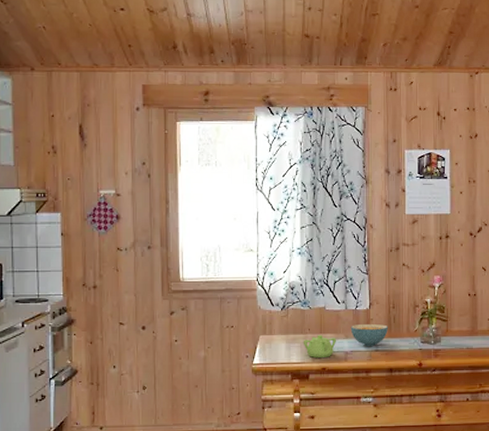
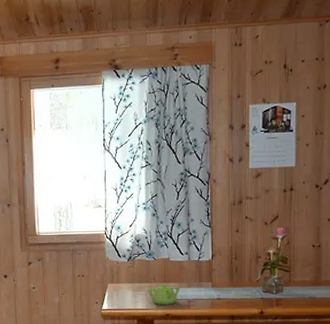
cereal bowl: present [350,323,388,346] -> none [193,273,230,295]

